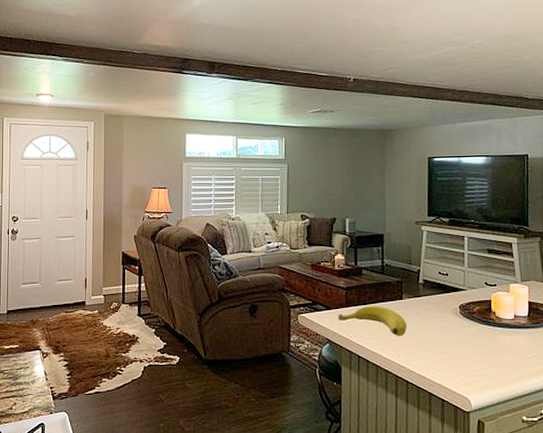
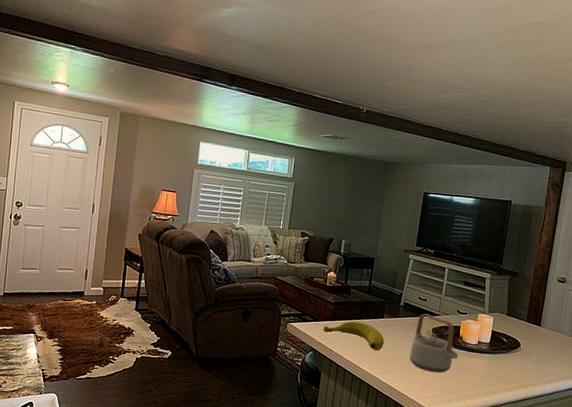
teapot: none [438,290,494,356] -> present [409,313,459,373]

